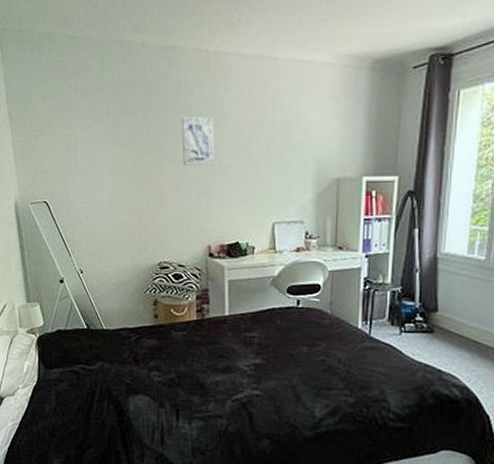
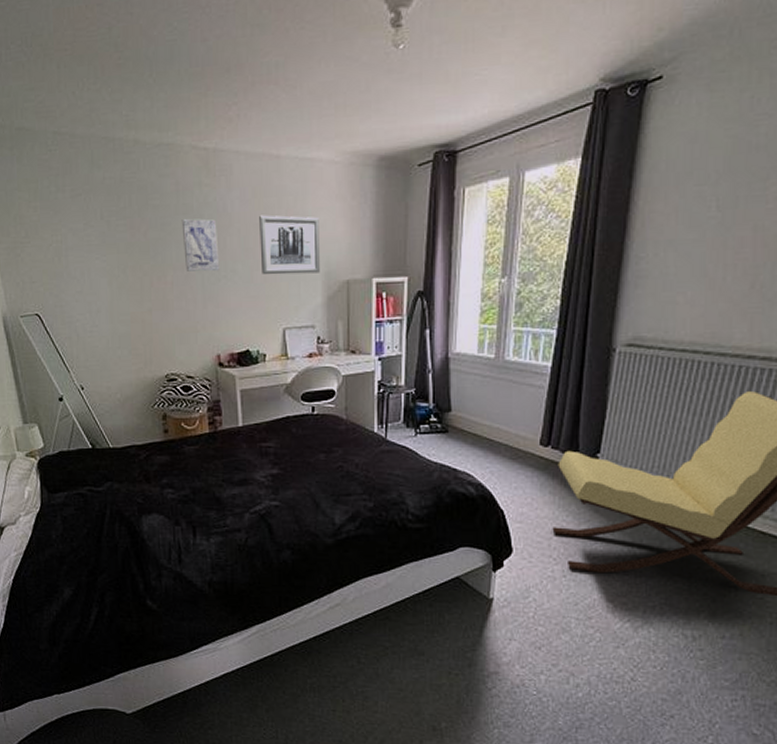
wall art: none [254,114,312,171] -> present [259,215,320,275]

